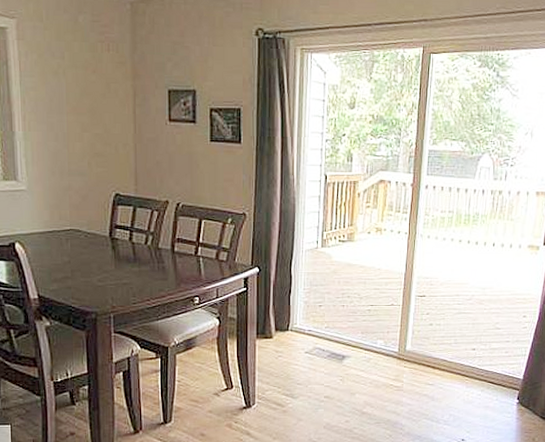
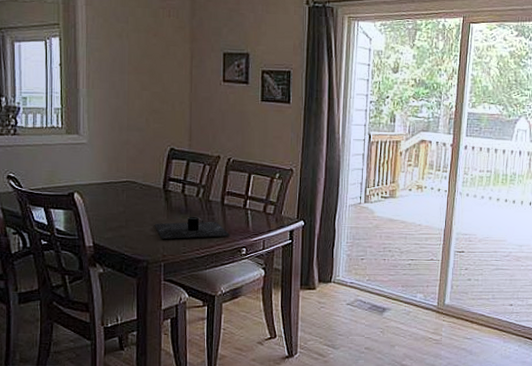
place setting: none [101,265,182,289] -> present [154,216,230,239]

